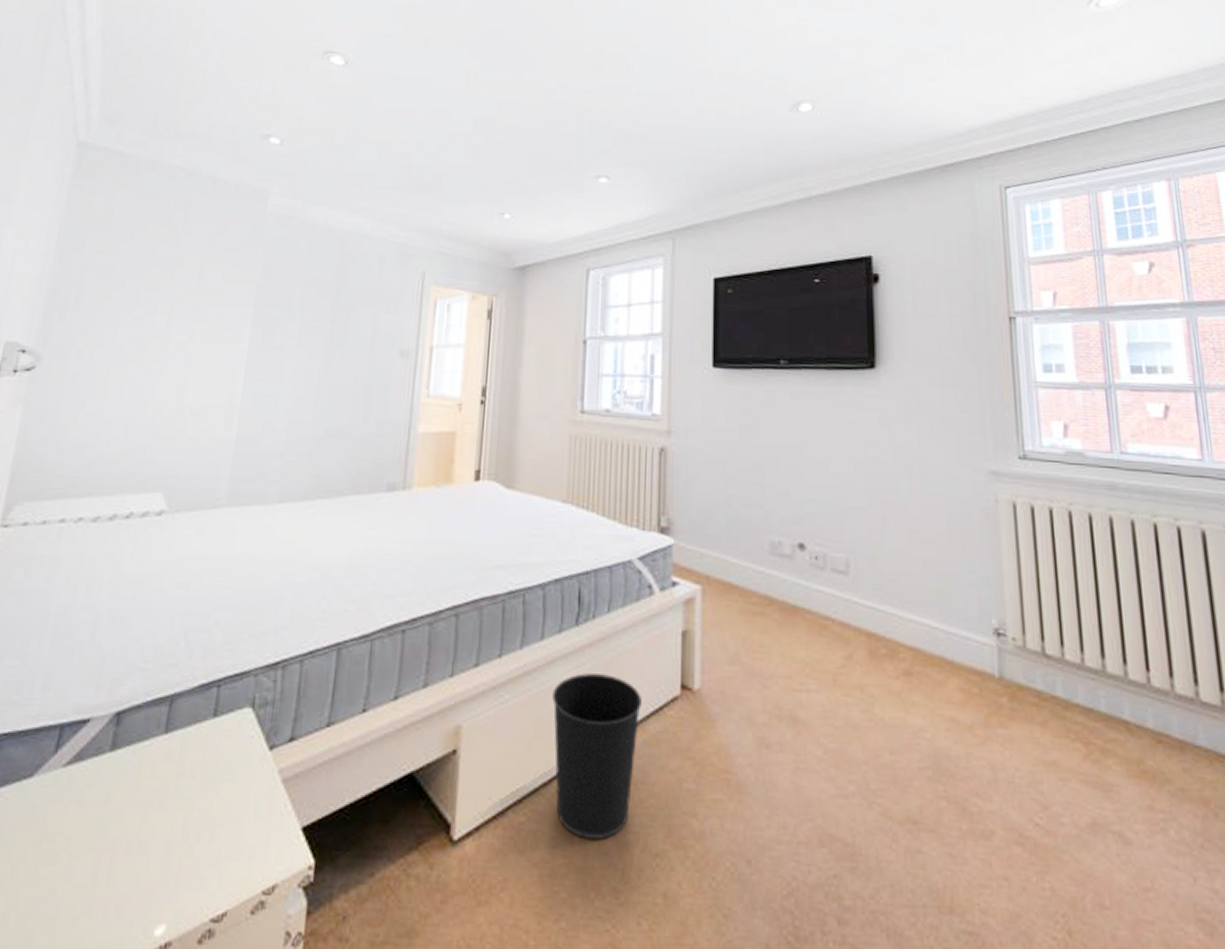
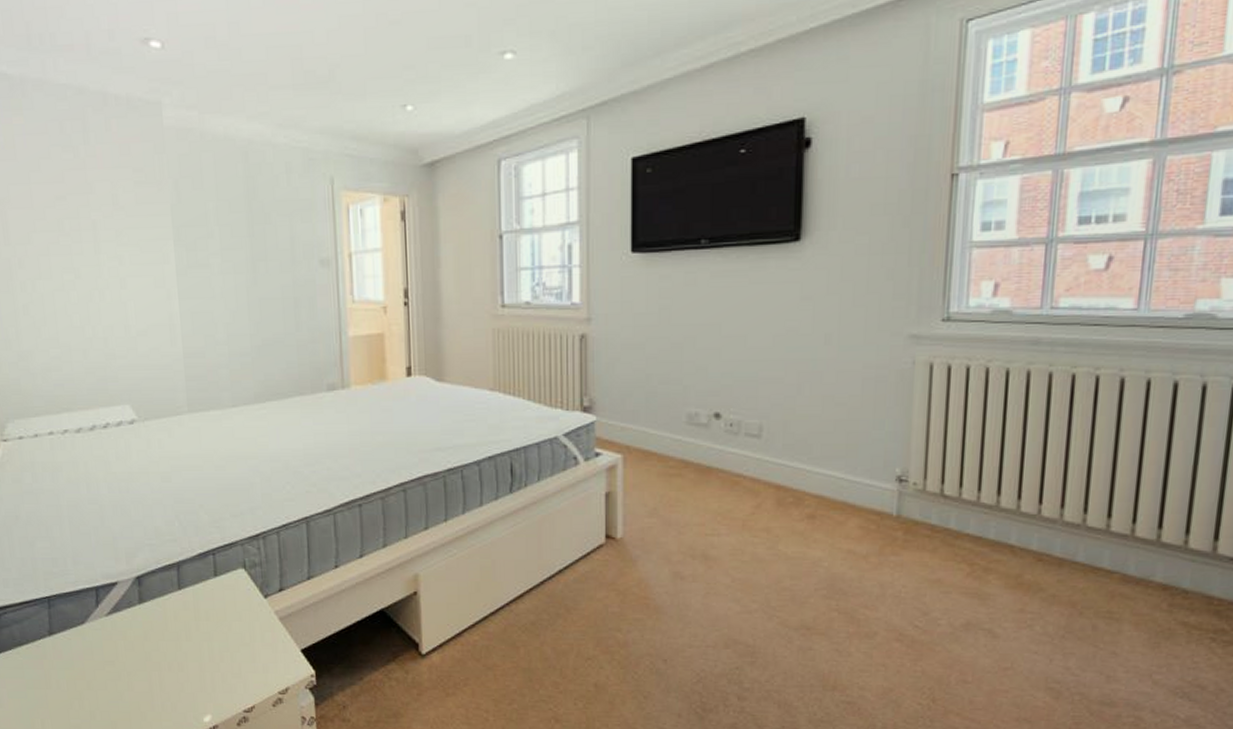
wastebasket: present [552,673,642,839] -> none [494,530,571,649]

